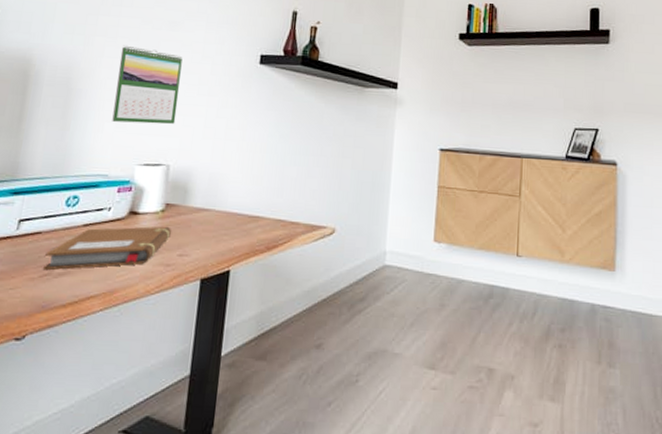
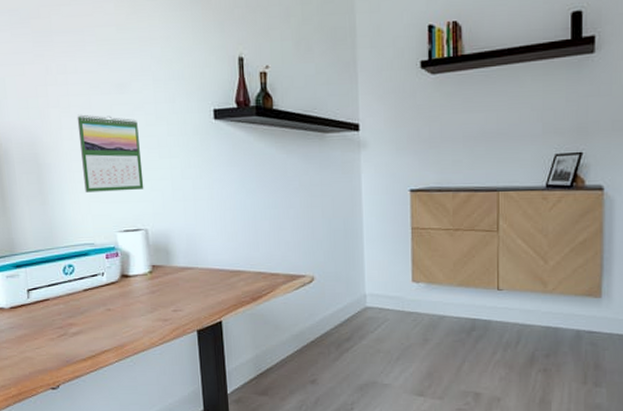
notebook: present [43,226,172,271] -> none [58,286,163,331]

